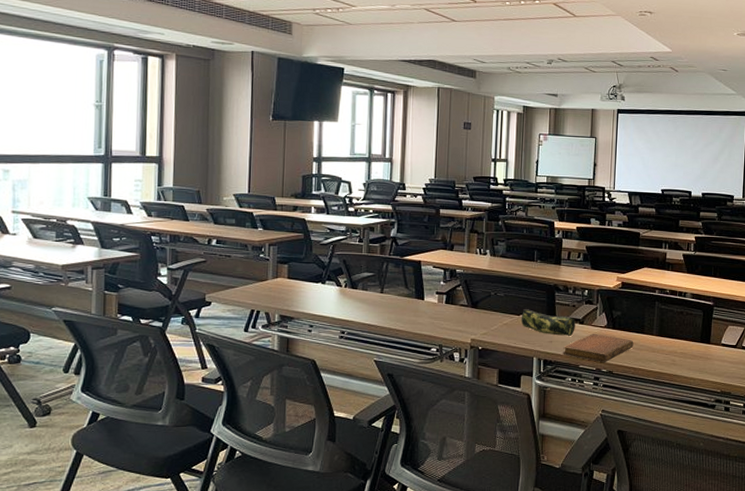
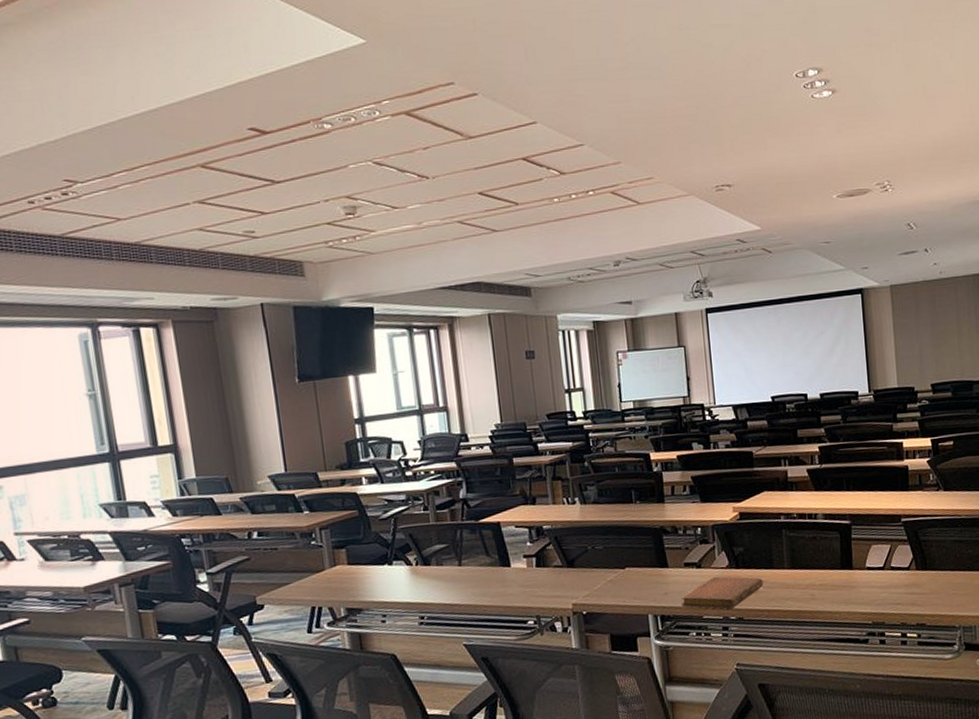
pencil case: present [521,309,575,337] -> none [627,560,692,586]

